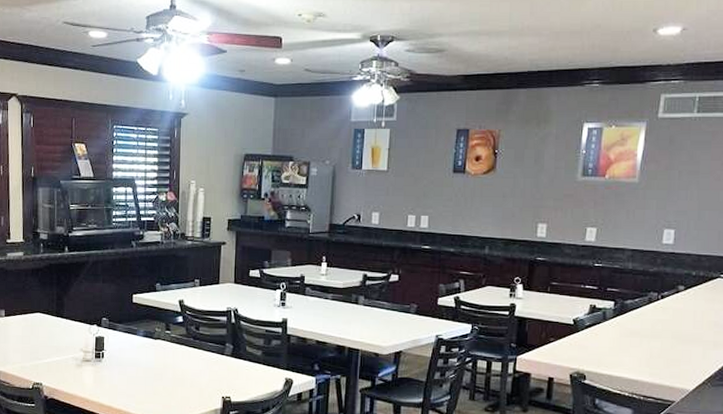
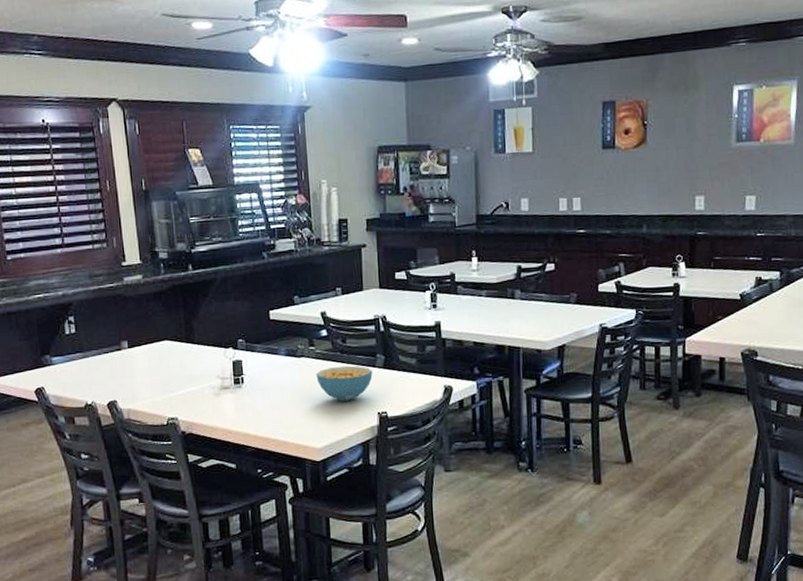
cereal bowl: none [169,351,221,383] -> present [316,365,373,401]

